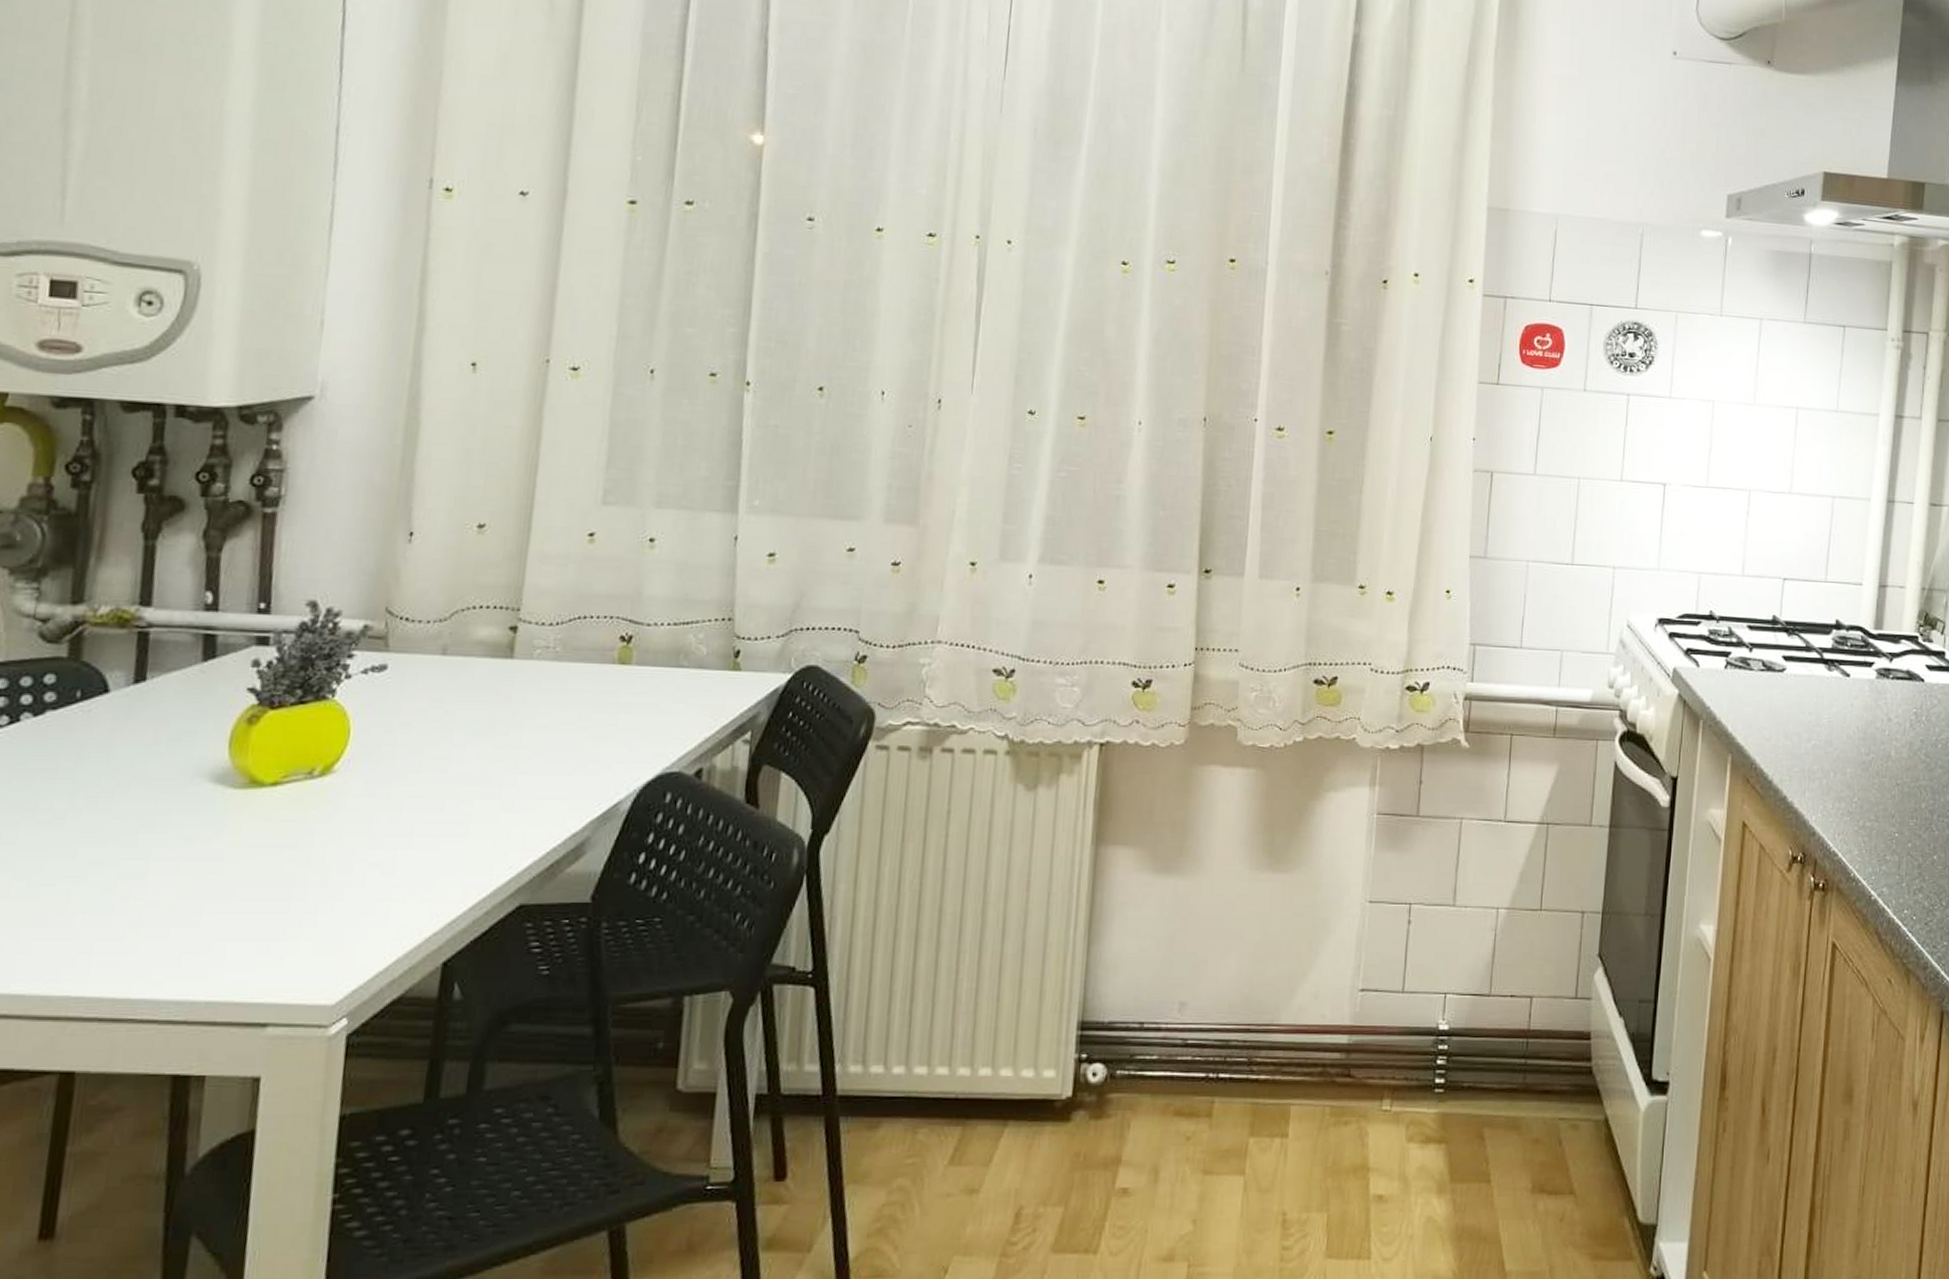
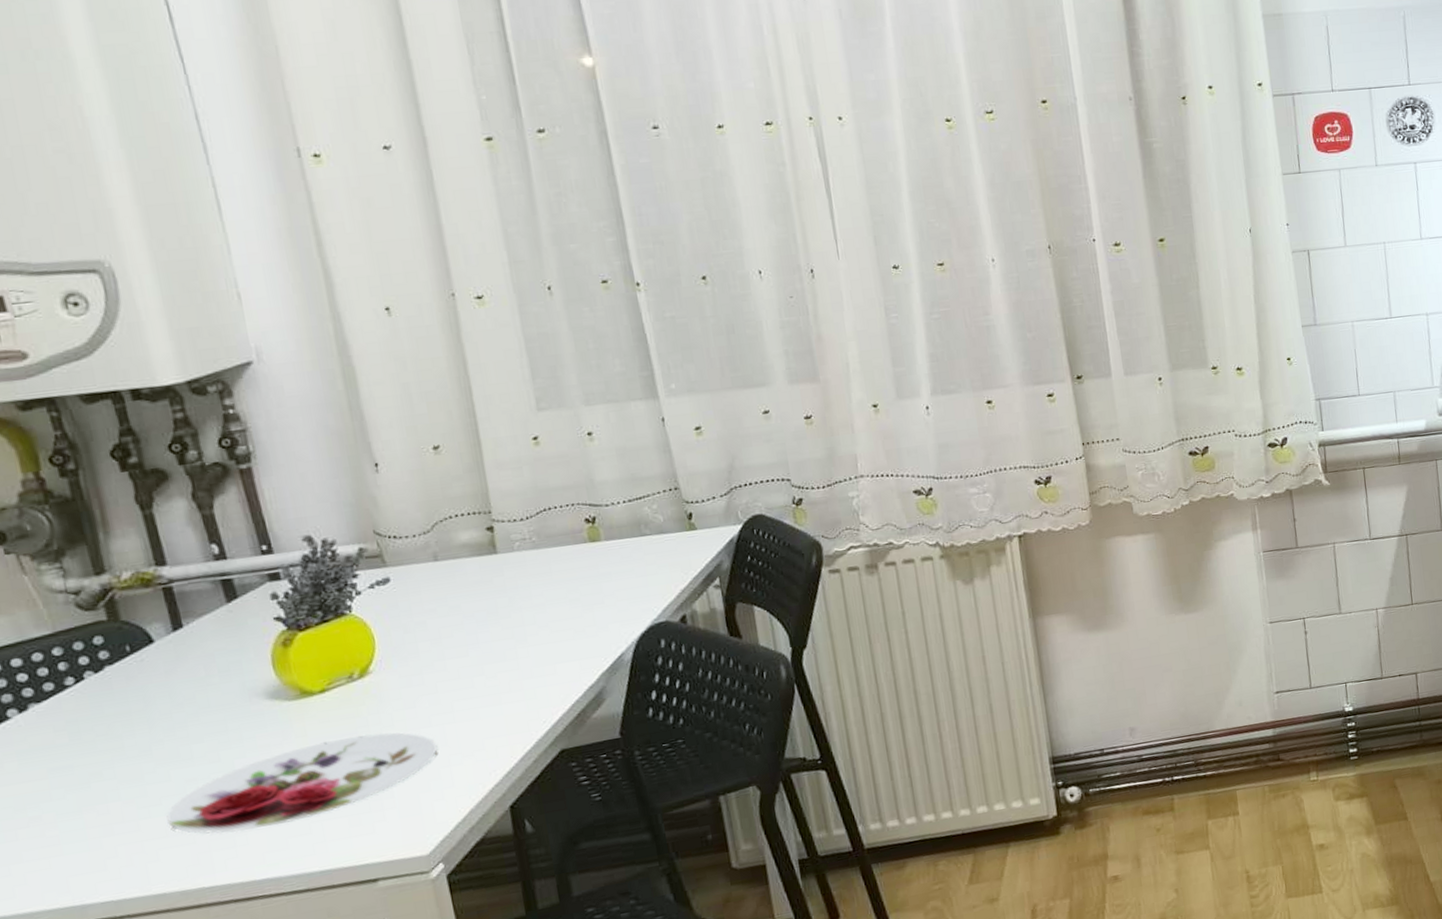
plate: none [55,844,382,936] -> present [166,732,438,835]

